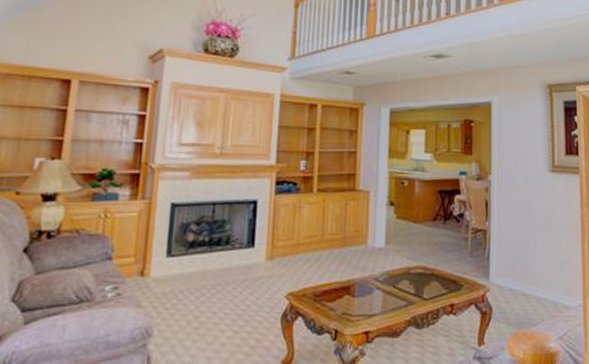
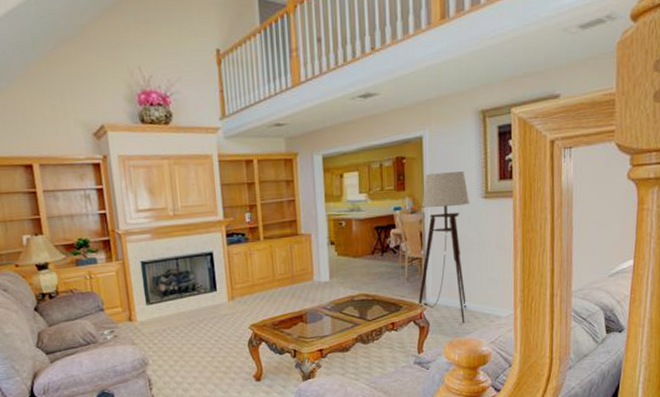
floor lamp: none [480,140,537,311] -> present [418,171,470,323]

